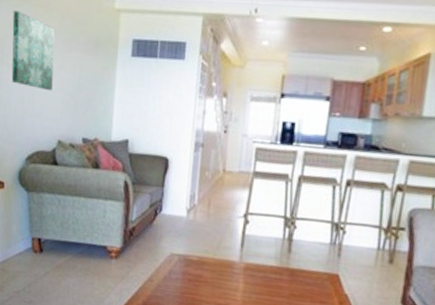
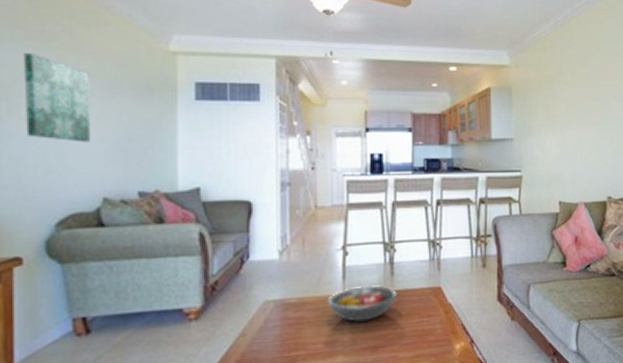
fruit bowl: none [224,256,293,293] -> present [327,285,398,322]

